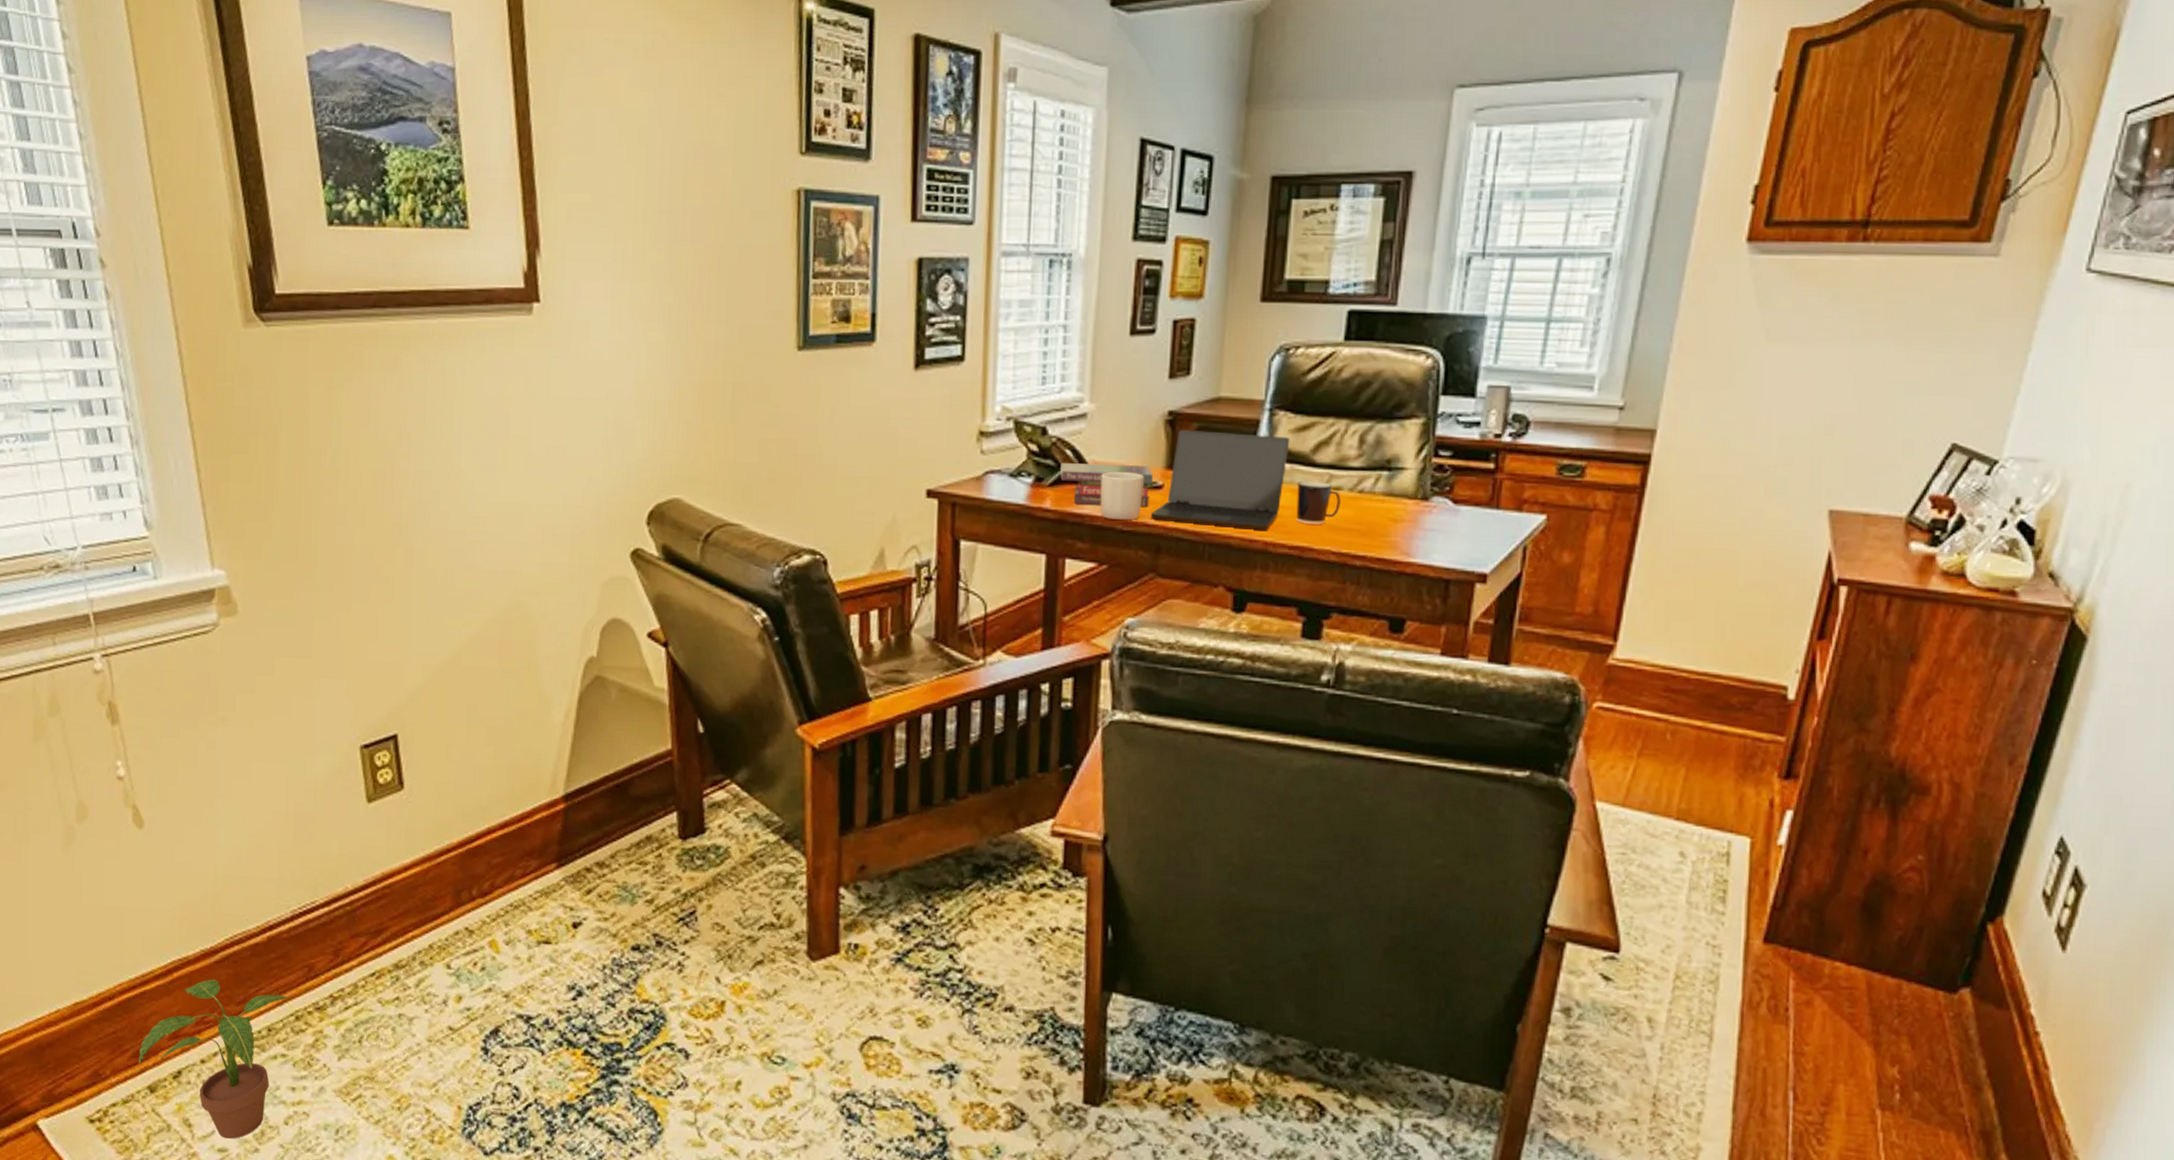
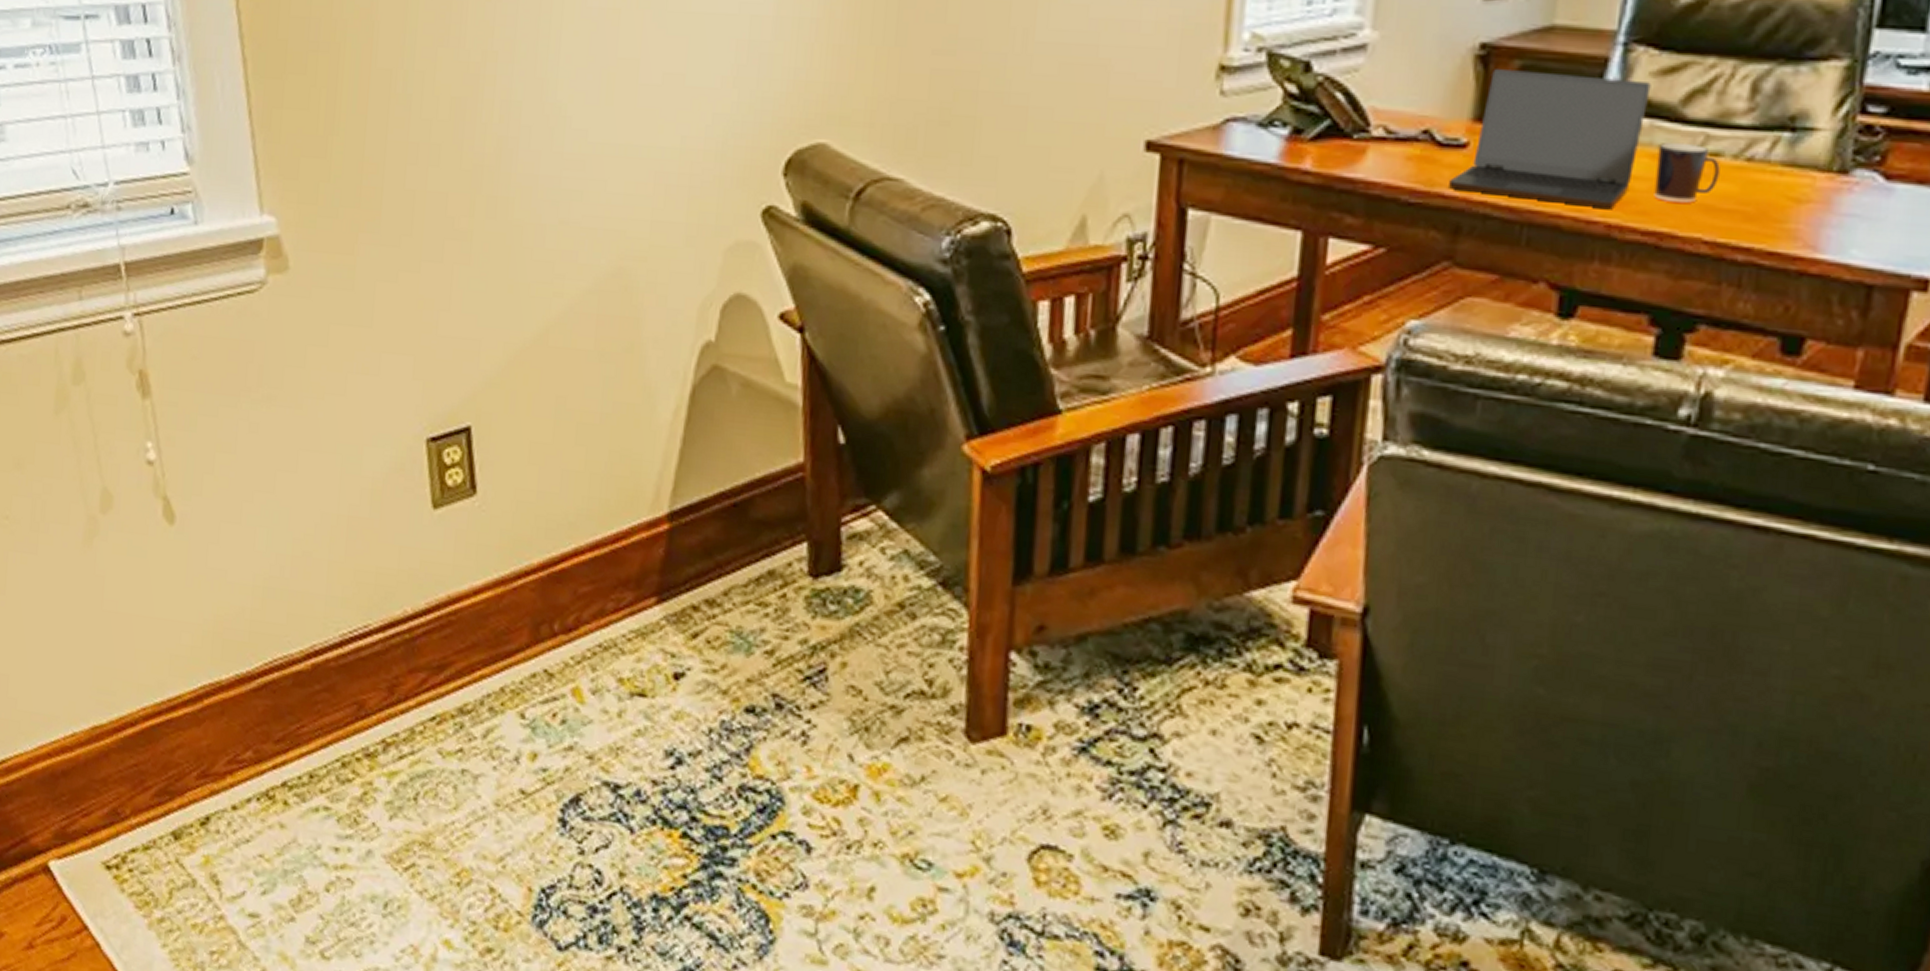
potted plant: present [138,979,292,1139] -> none [161,710,338,903]
books: present [1060,463,1154,508] -> none [1326,110,1455,173]
mug: present [1100,471,1145,521] -> none [1378,123,1443,190]

